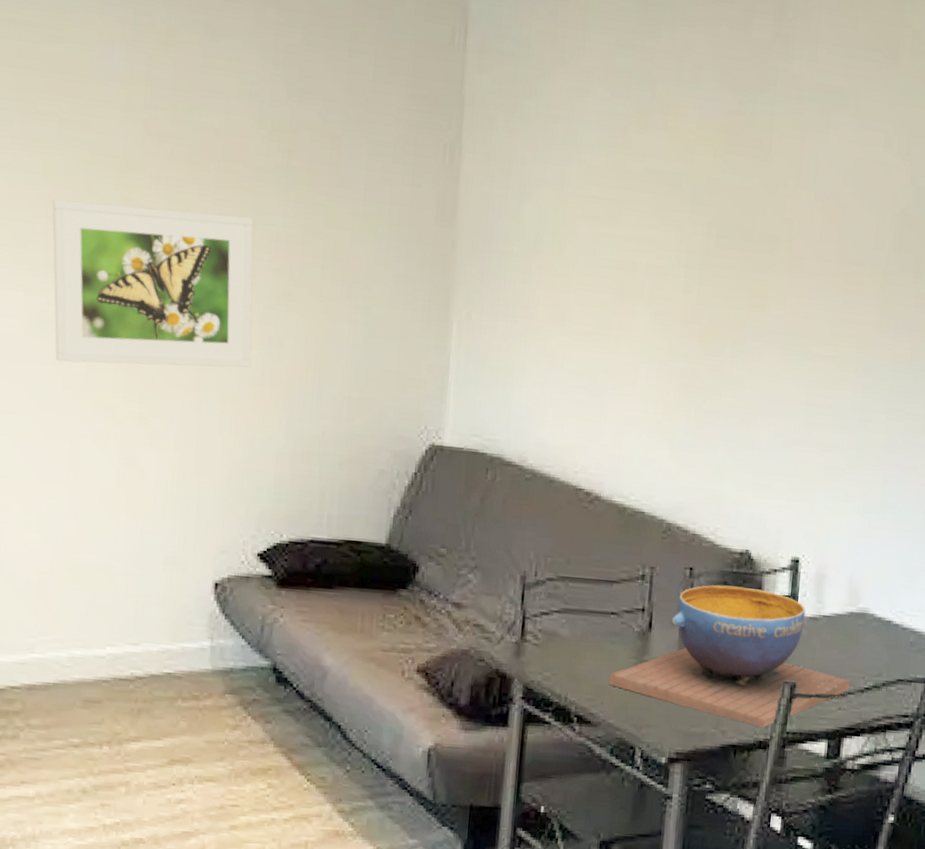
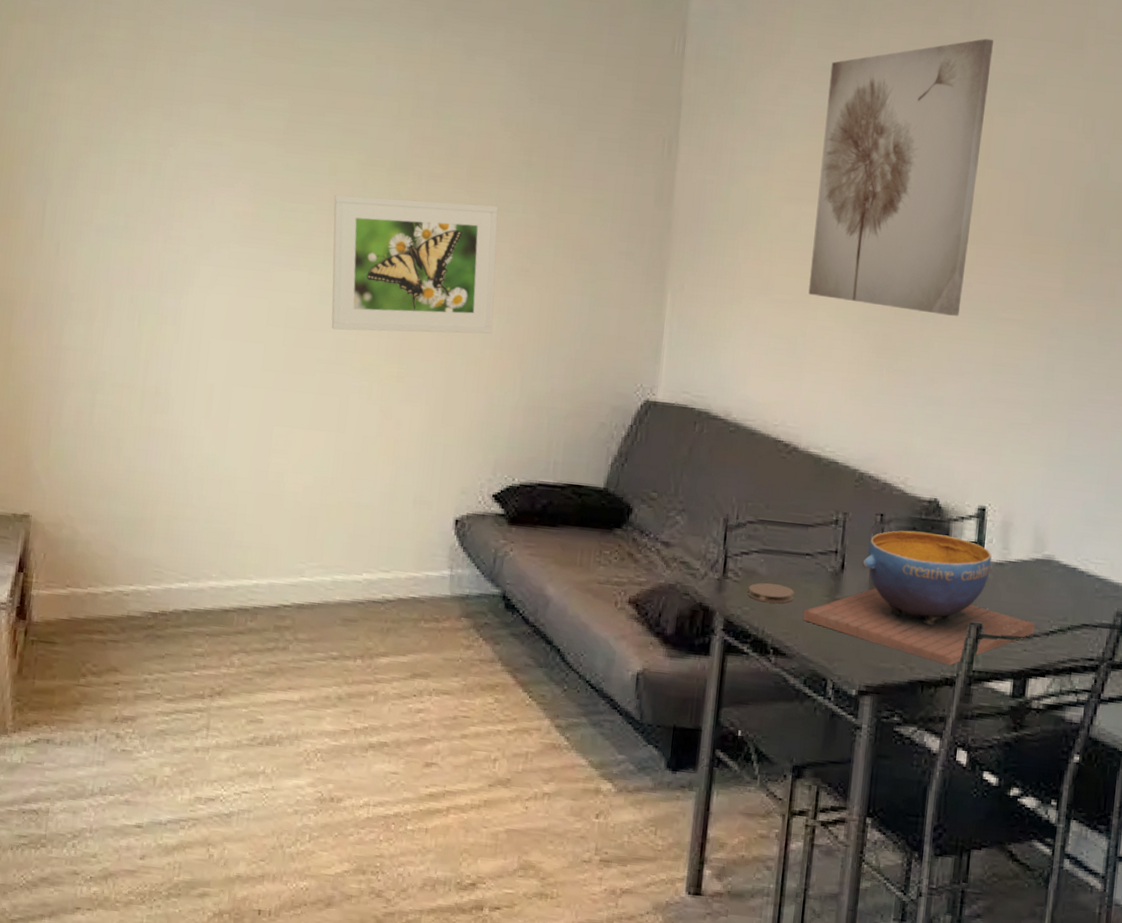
coaster: none [549,645,599,668] -> present [748,582,794,604]
wall art: none [609,43,805,352] -> present [808,38,994,316]

